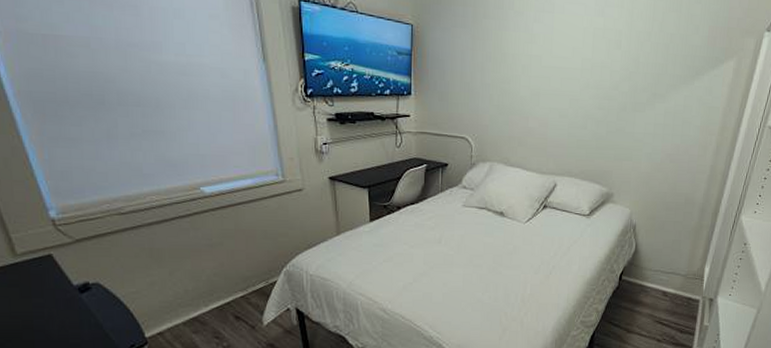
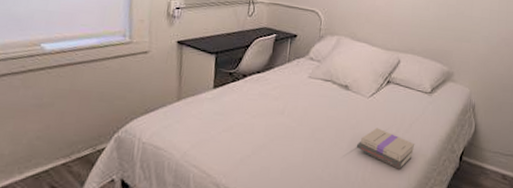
books: none [514,252,574,290] -> present [356,128,415,169]

